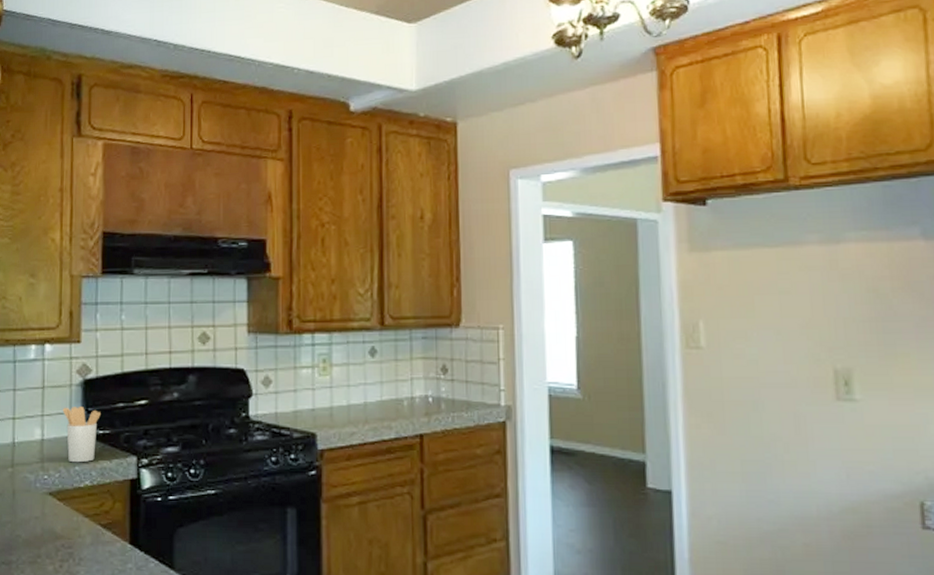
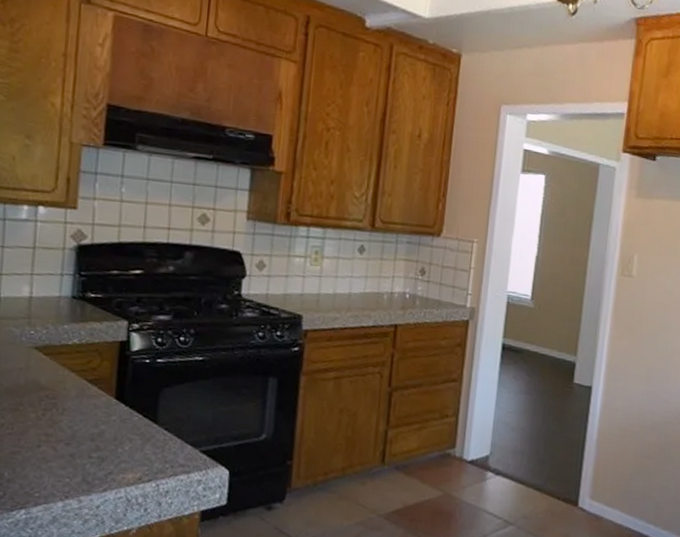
utensil holder: present [62,407,101,463] -> none [53,268,94,322]

